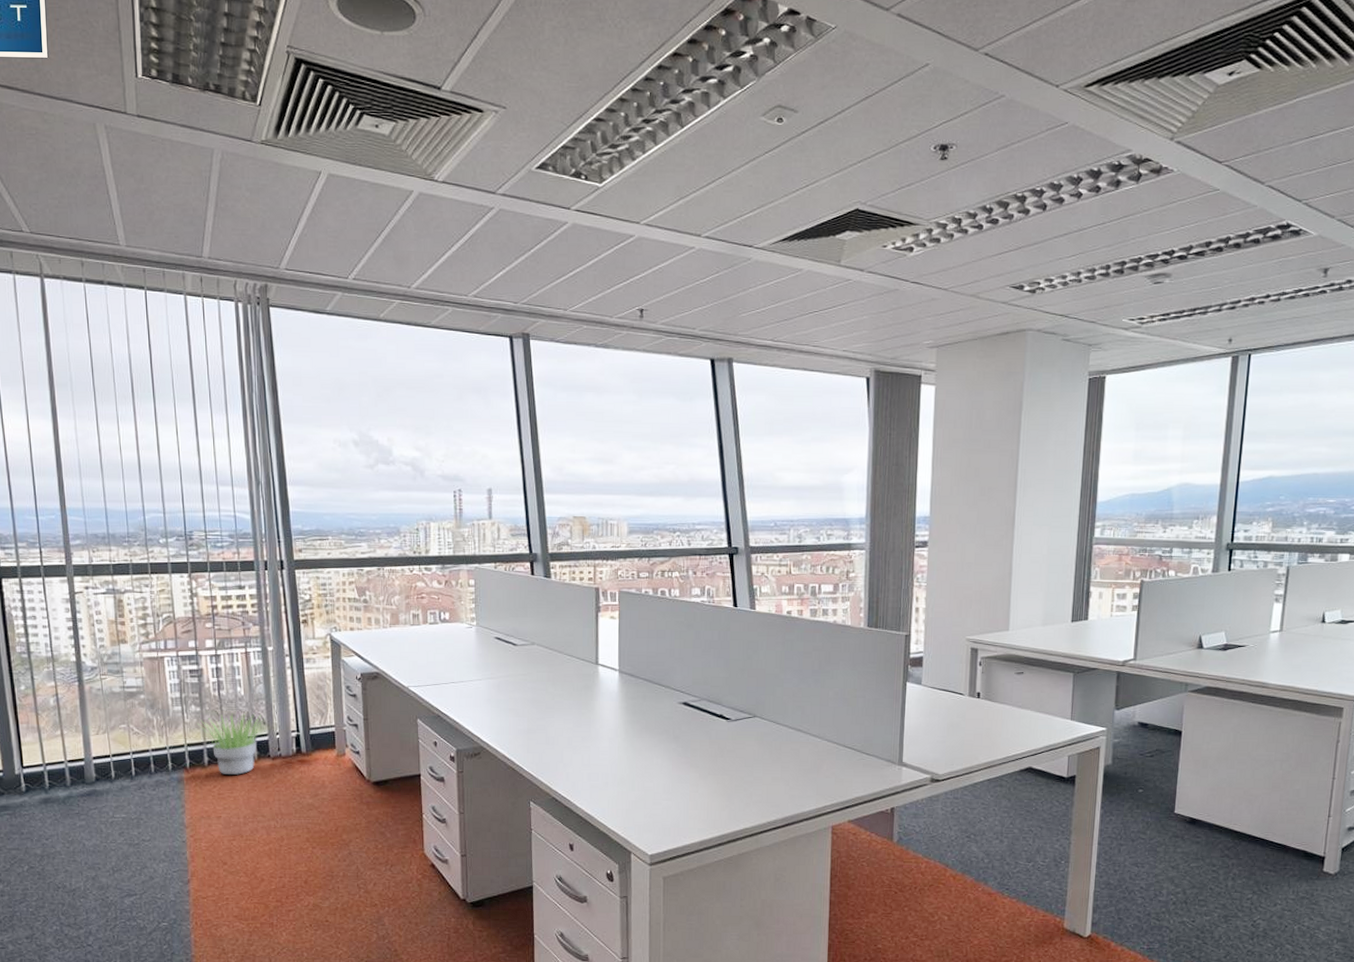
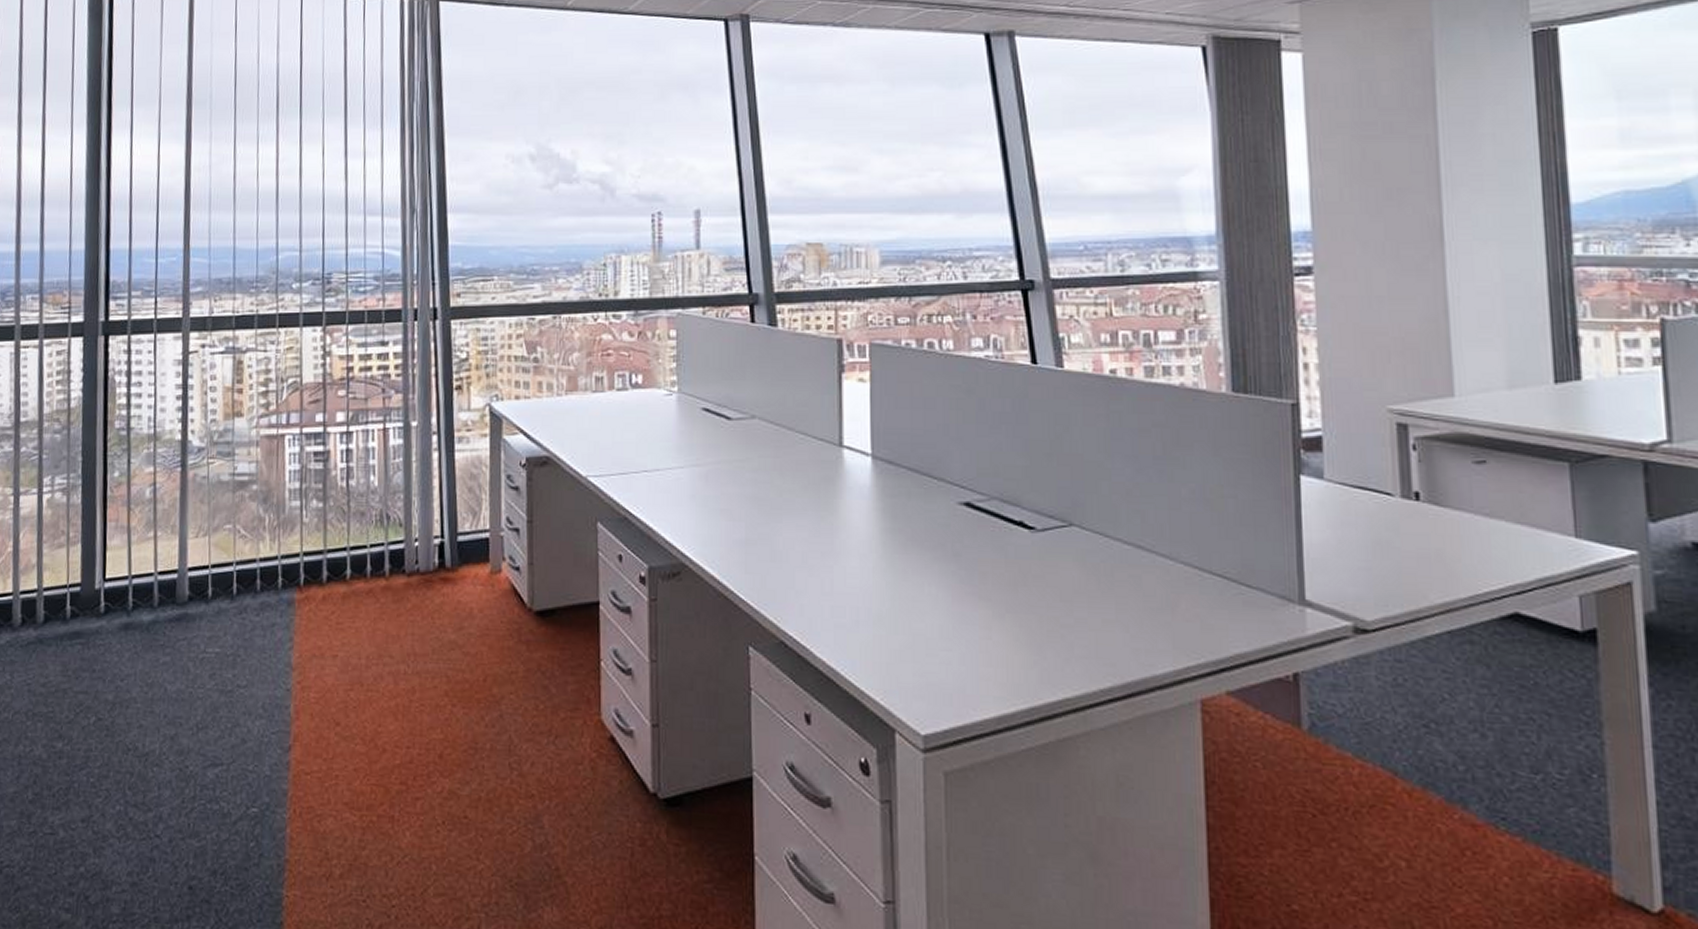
potted plant: present [197,713,265,776] -> none [318,510,402,598]

